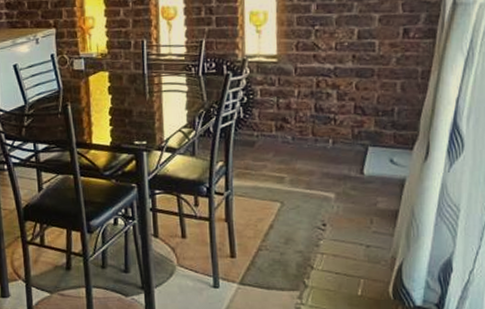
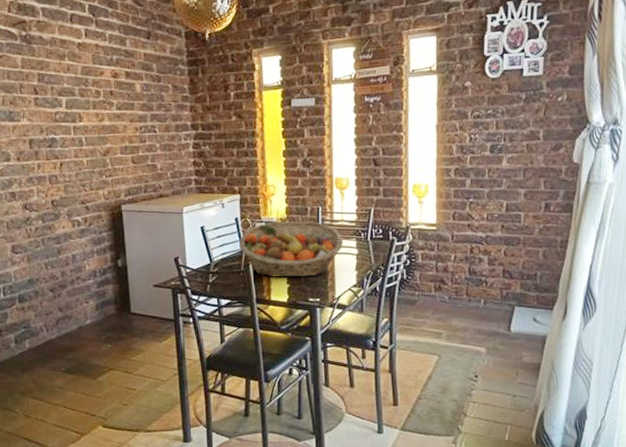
fruit basket: none [56,56,171,119] -> present [239,221,343,278]

